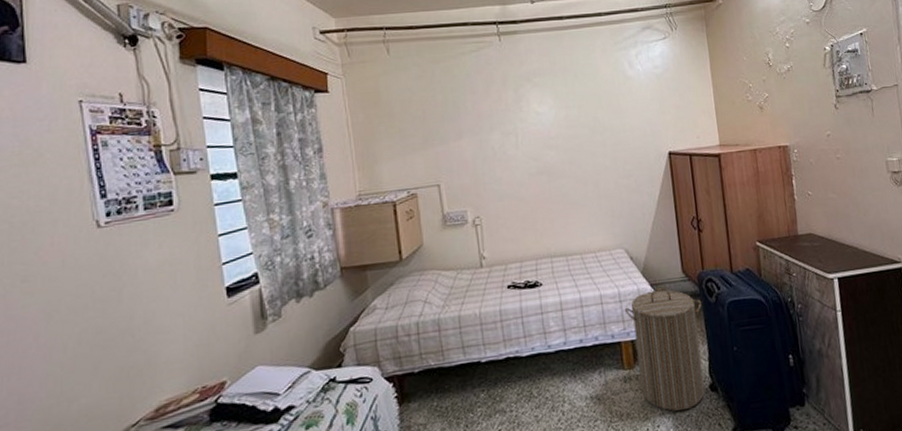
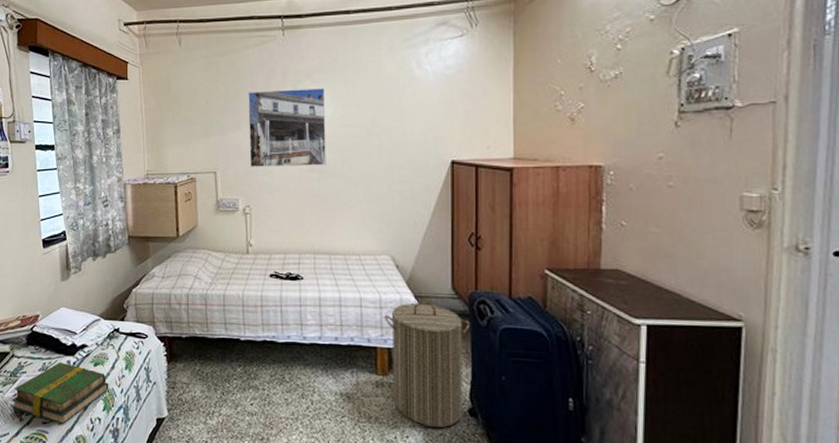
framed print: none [468,91,554,176] -> present [248,88,326,167]

